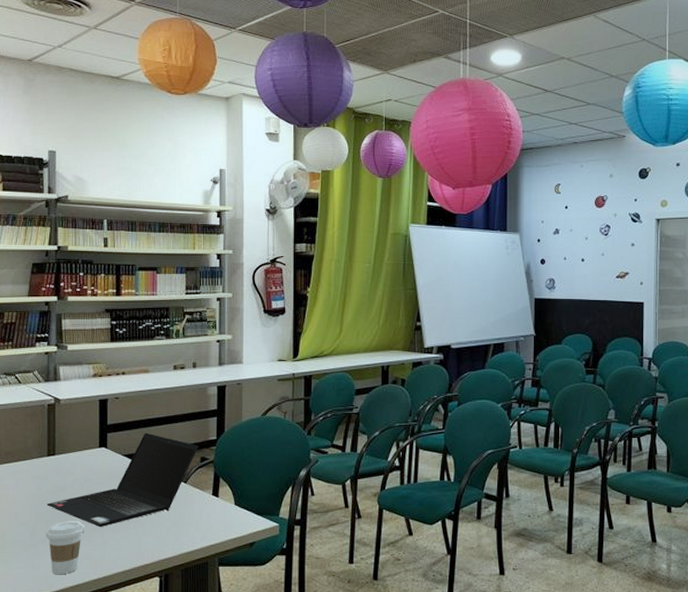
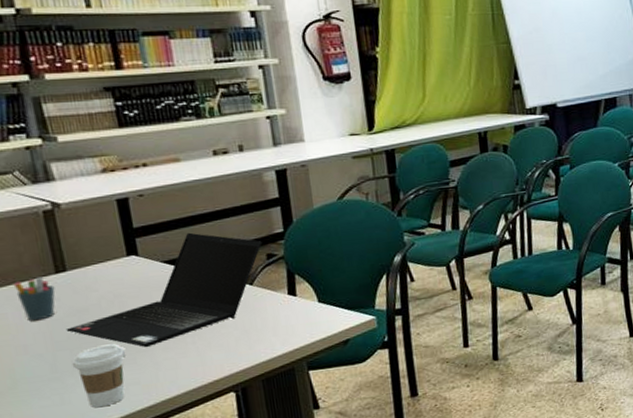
pen holder: none [17,458,45,494] -> present [13,277,56,321]

